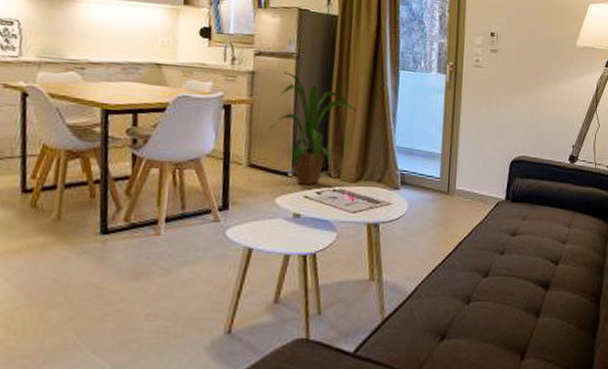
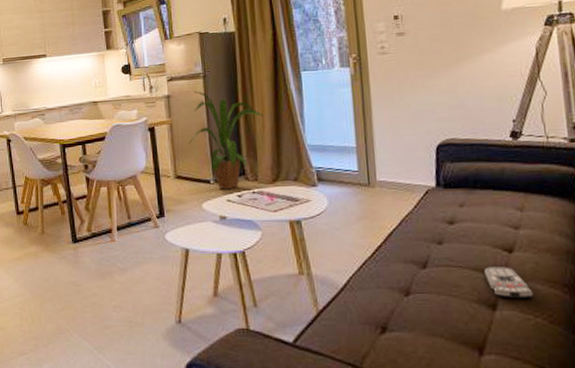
remote control: none [535,277,569,306] -> present [485,267,534,299]

